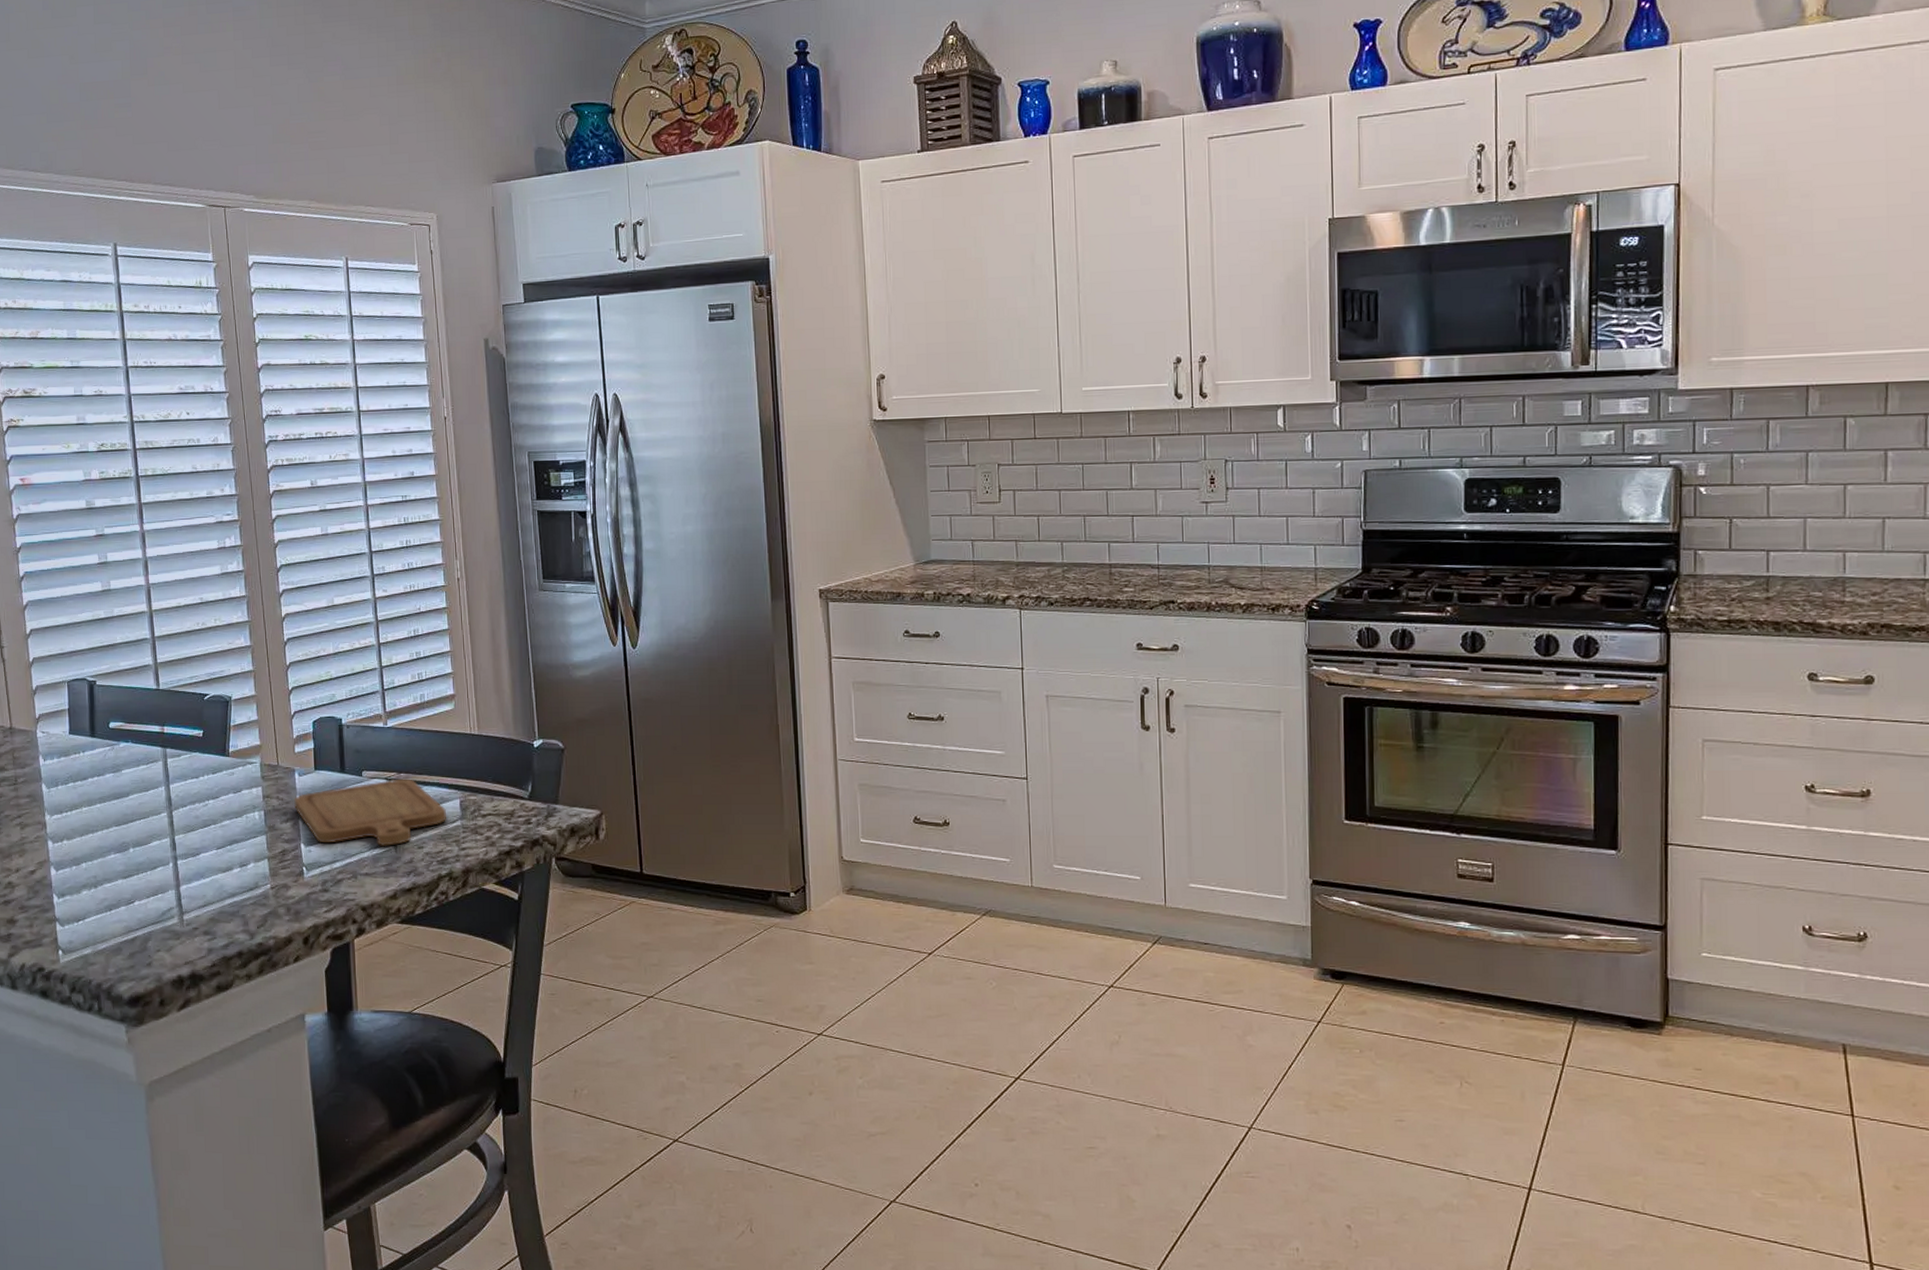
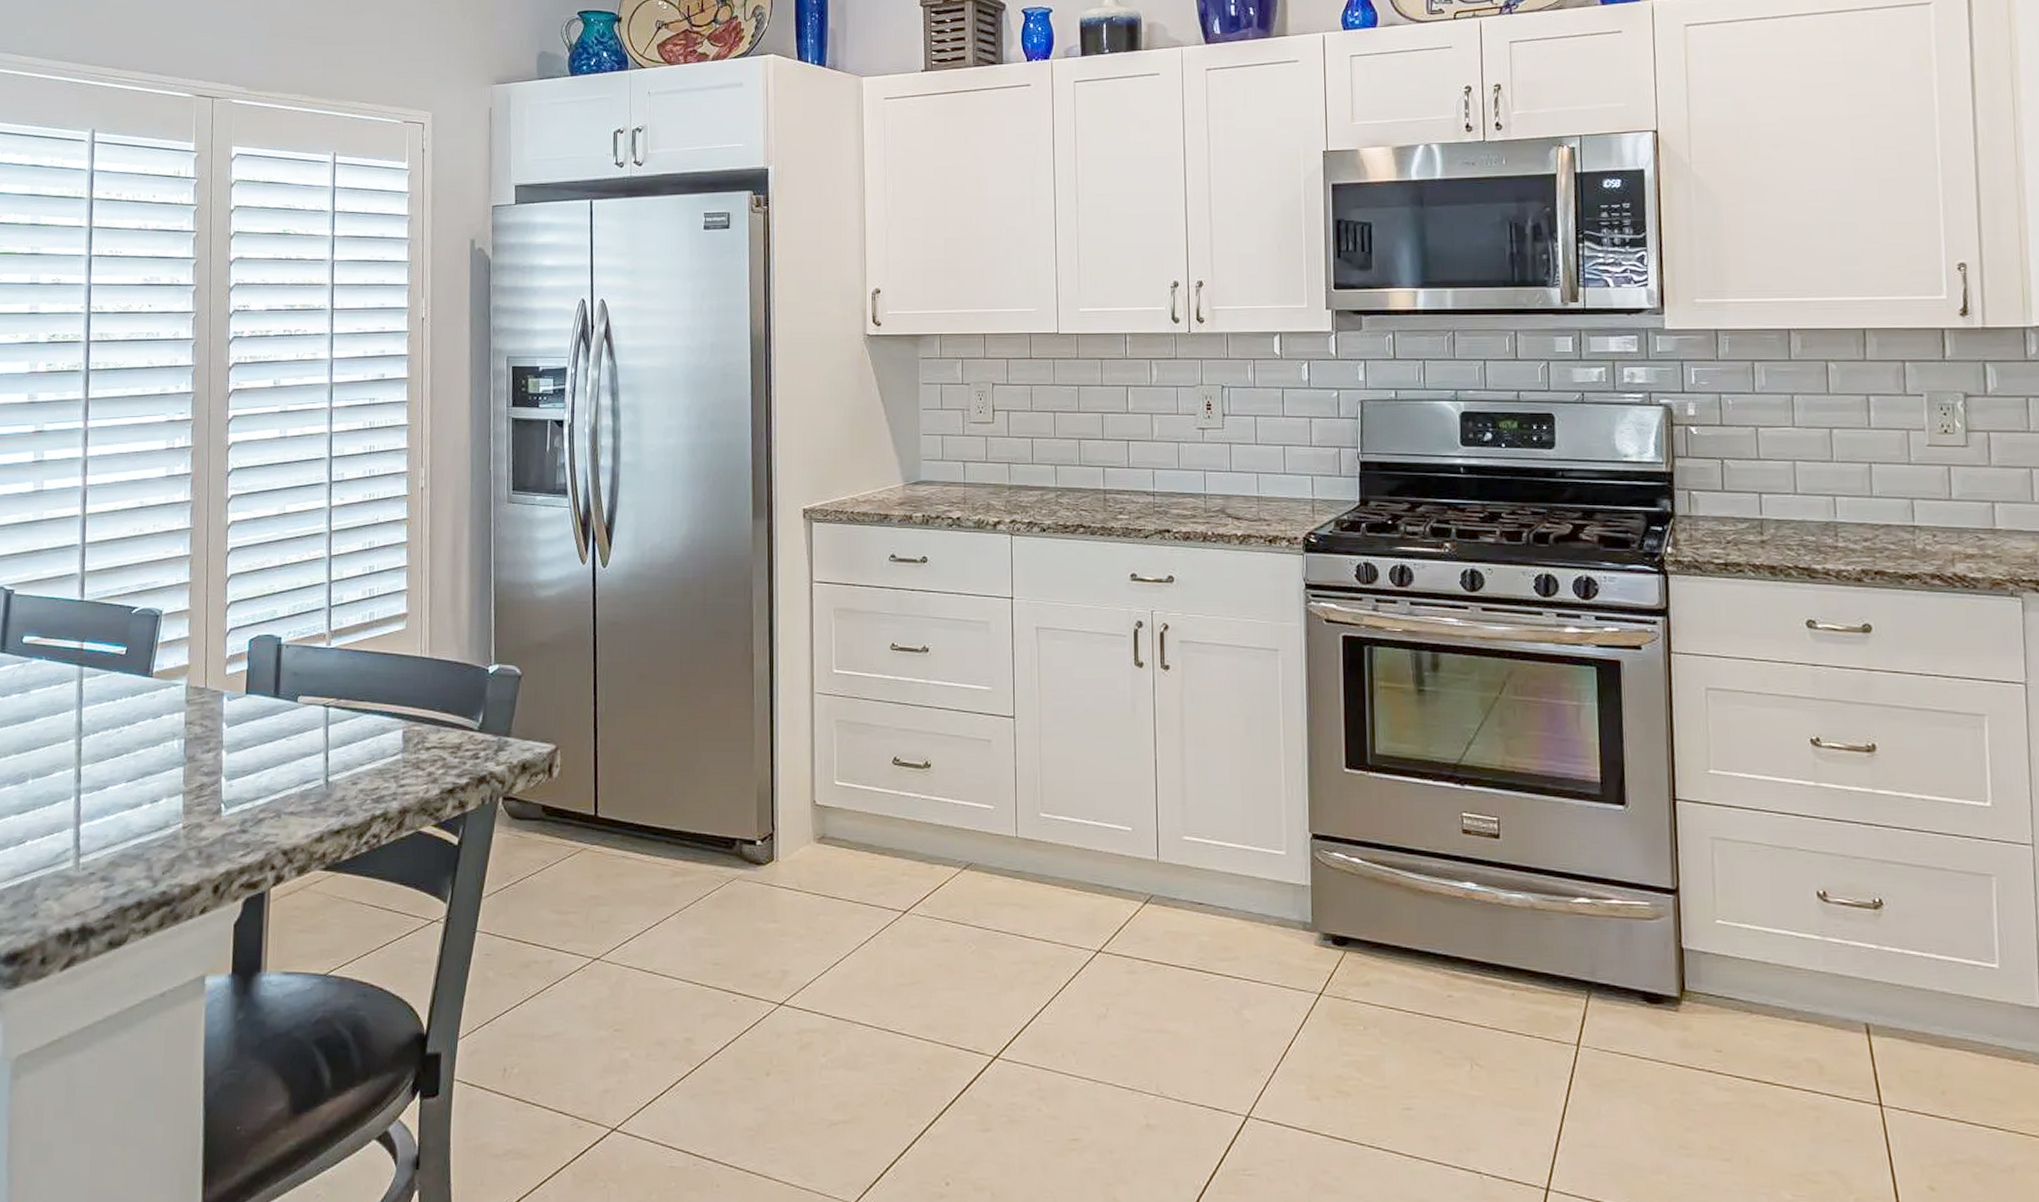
chopping board: present [293,779,446,847] -> none [218,705,387,783]

